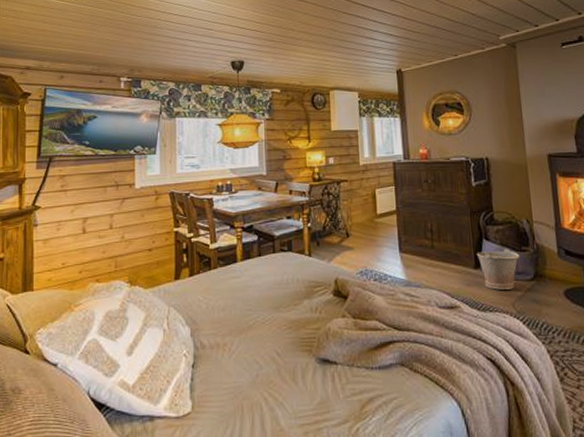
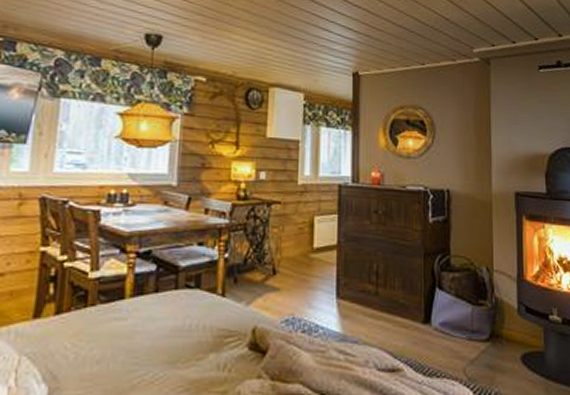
bucket: present [477,248,520,290] -> none [428,300,476,351]

